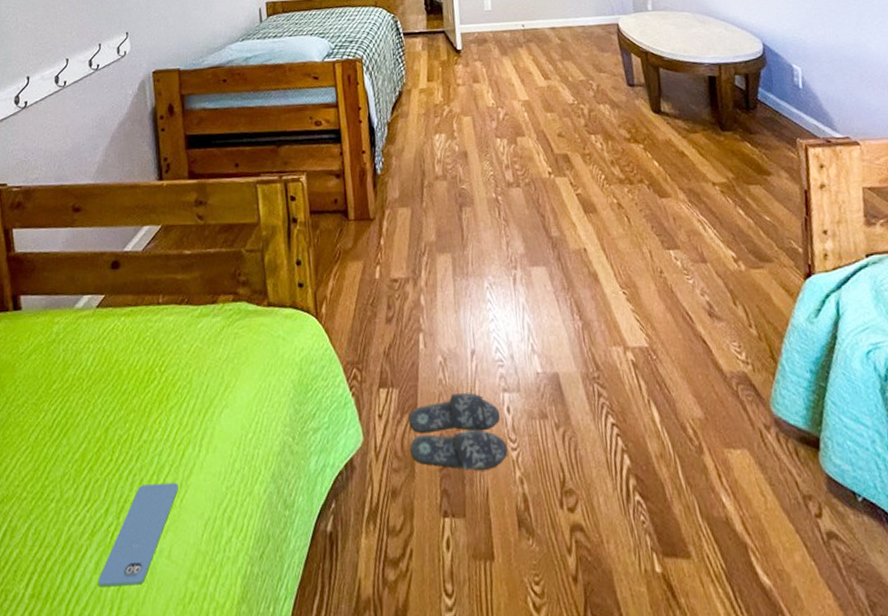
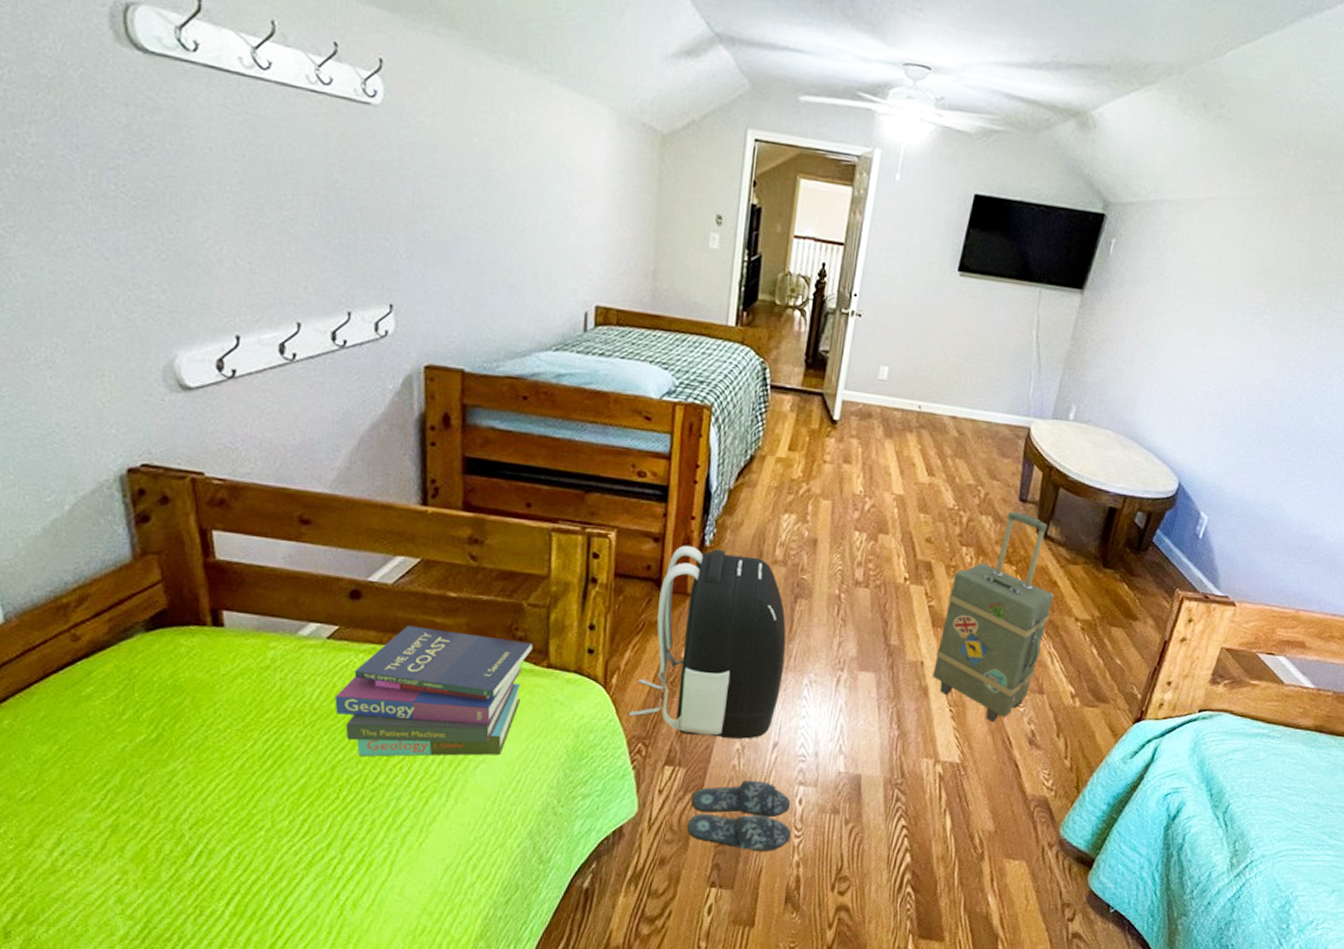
smartphone: present [98,483,178,588] -> none [314,825,418,915]
books: none [105,285,254,416] -> present [334,625,533,757]
backpack: none [339,175,466,353] -> present [627,545,787,739]
suitcase: none [591,95,692,299] -> present [932,511,1054,723]

